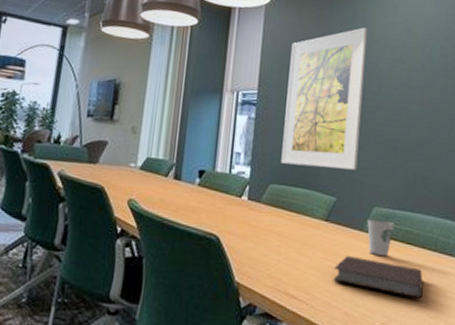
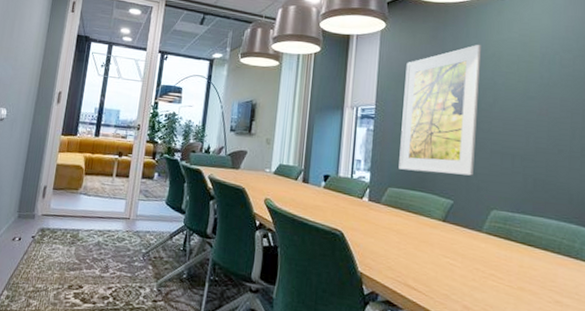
notebook: present [333,255,423,299] -> none [452,253,546,298]
dixie cup: present [367,218,395,256] -> none [485,220,514,256]

